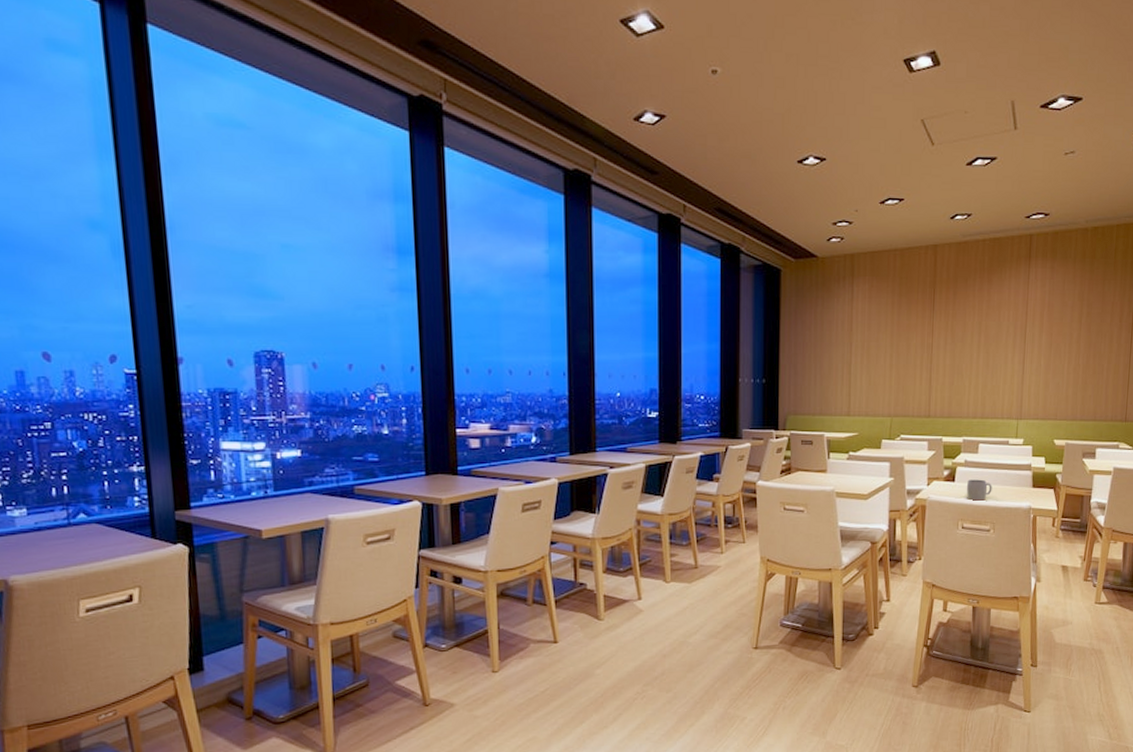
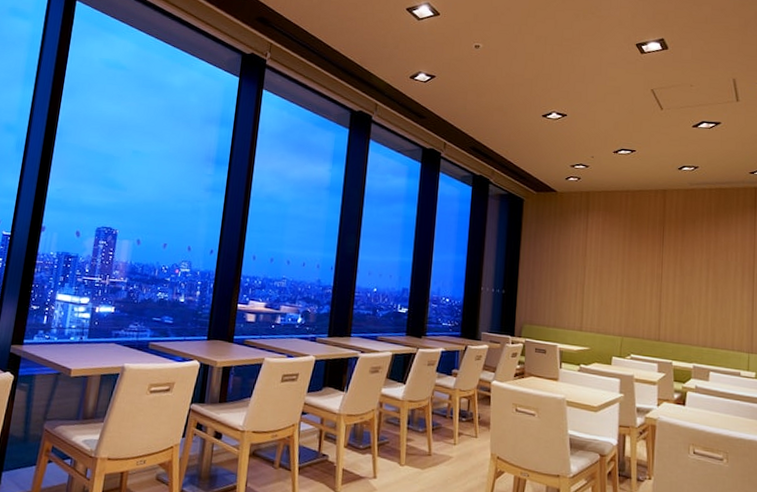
mug: present [966,479,992,501] -> none [697,405,724,429]

